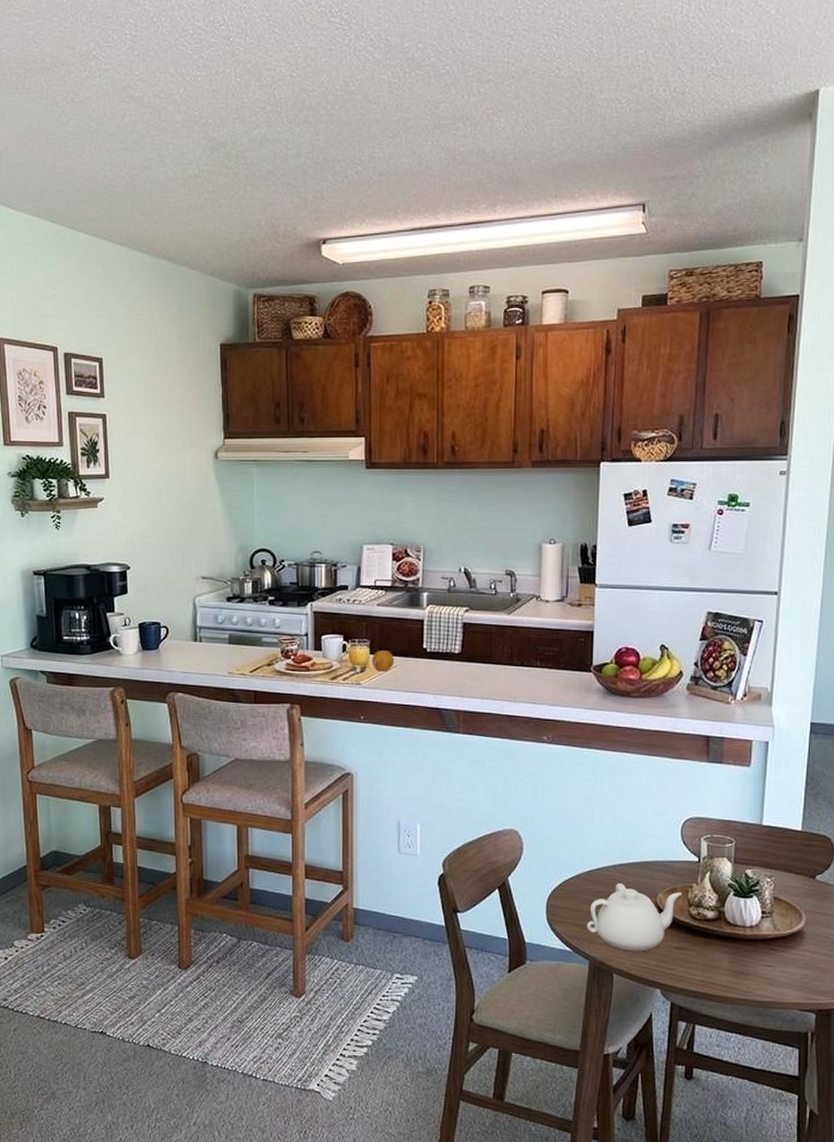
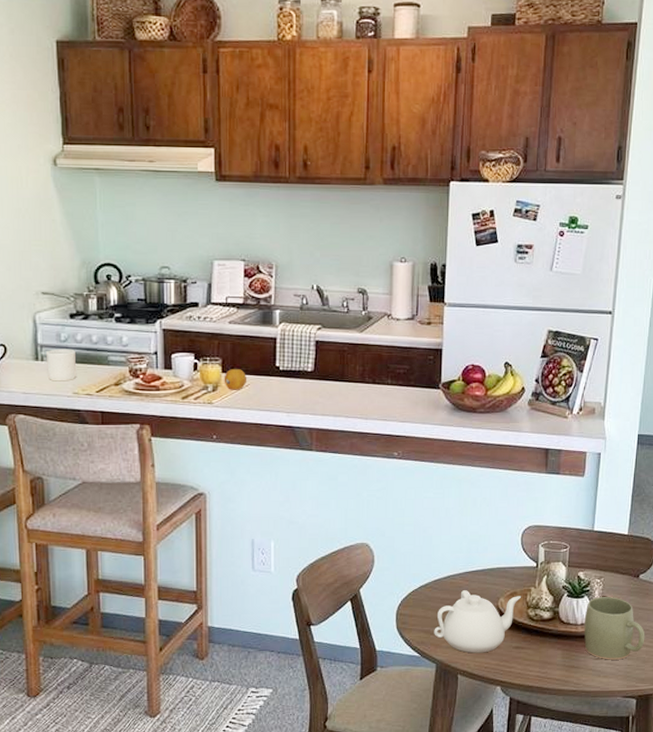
mug: none [205,630,232,662] -> present [46,349,77,382]
mug: none [753,898,825,968] -> present [584,597,645,660]

